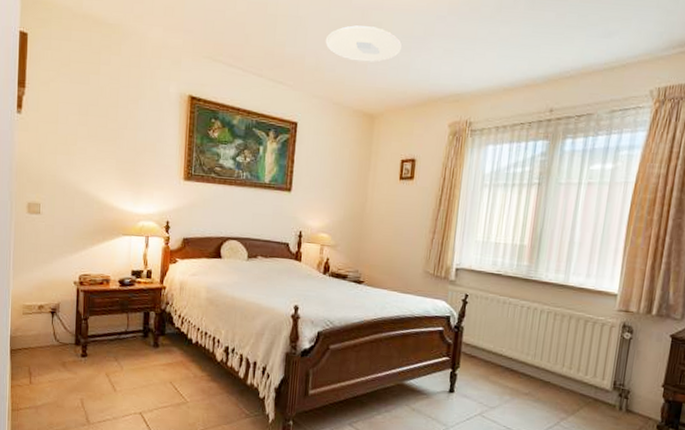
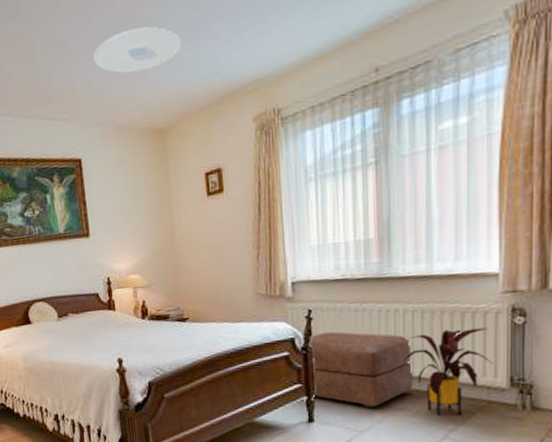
ottoman: none [456,316,543,388] -> present [309,331,414,408]
house plant: none [532,332,603,407] -> present [401,327,493,416]

